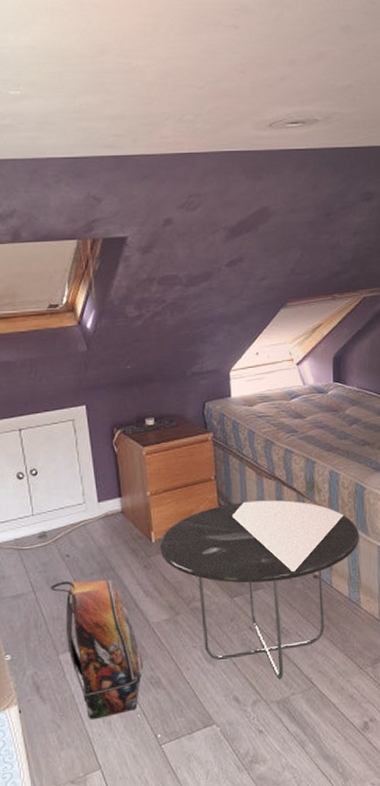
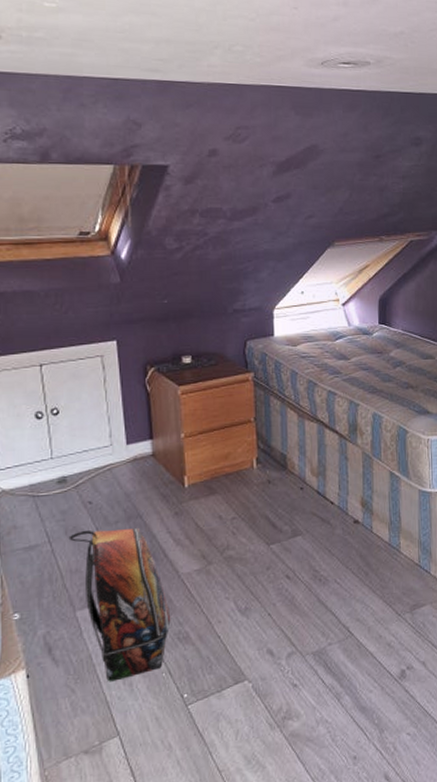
side table: present [159,500,360,680] -> none [193,443,402,630]

